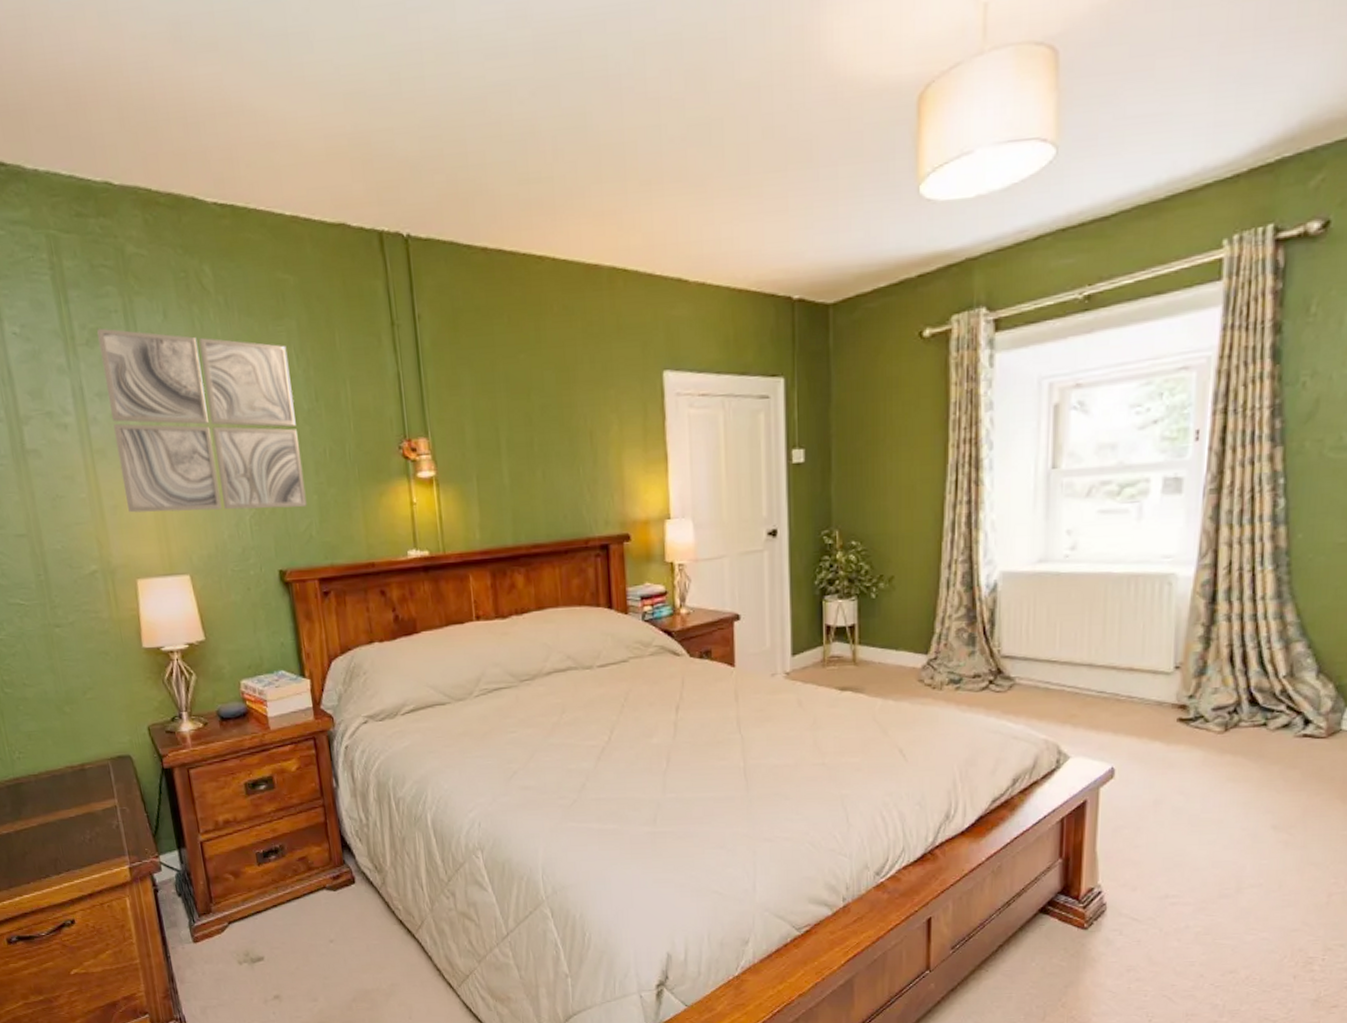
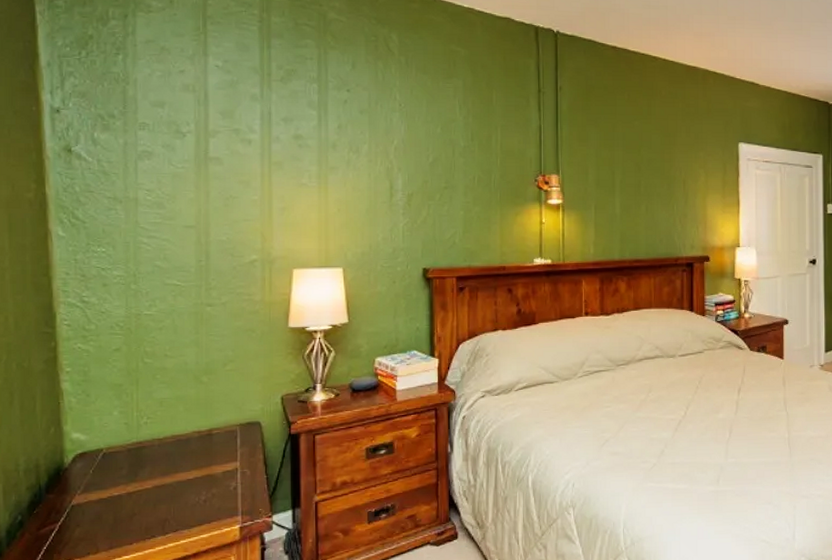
wall art: present [97,328,307,513] -> none [292,70,454,220]

